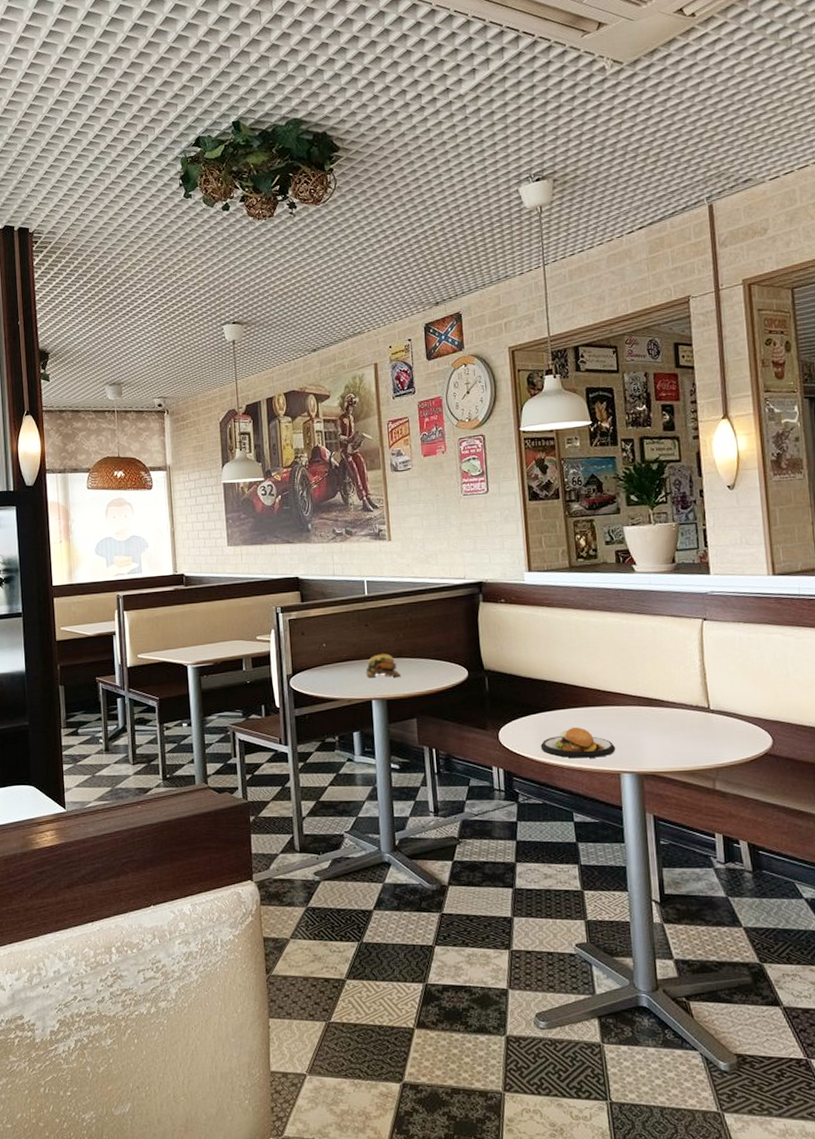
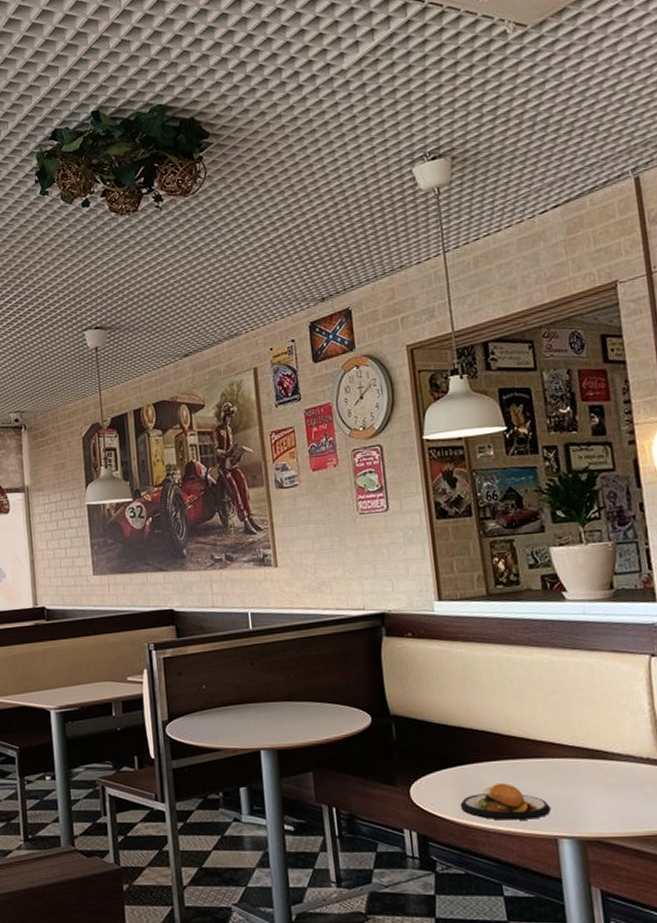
burger: present [366,654,401,677] -> none [252,696,293,724]

